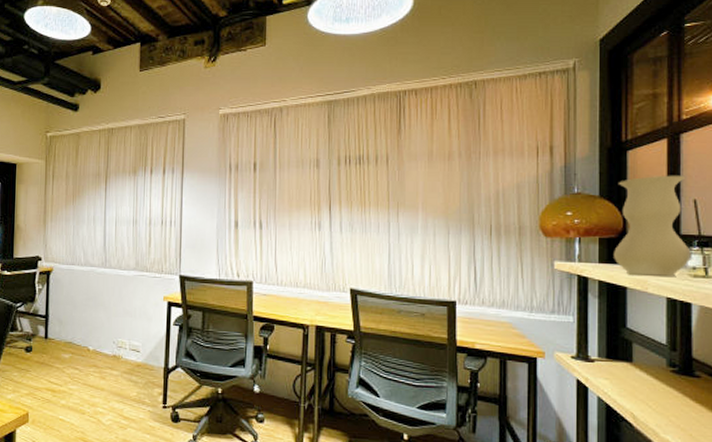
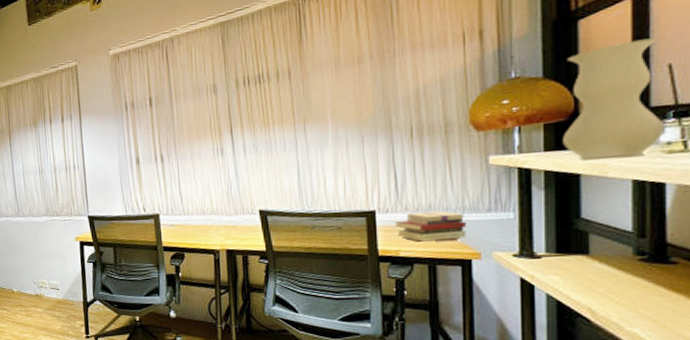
books: none [472,306,534,337] -> present [395,210,467,242]

